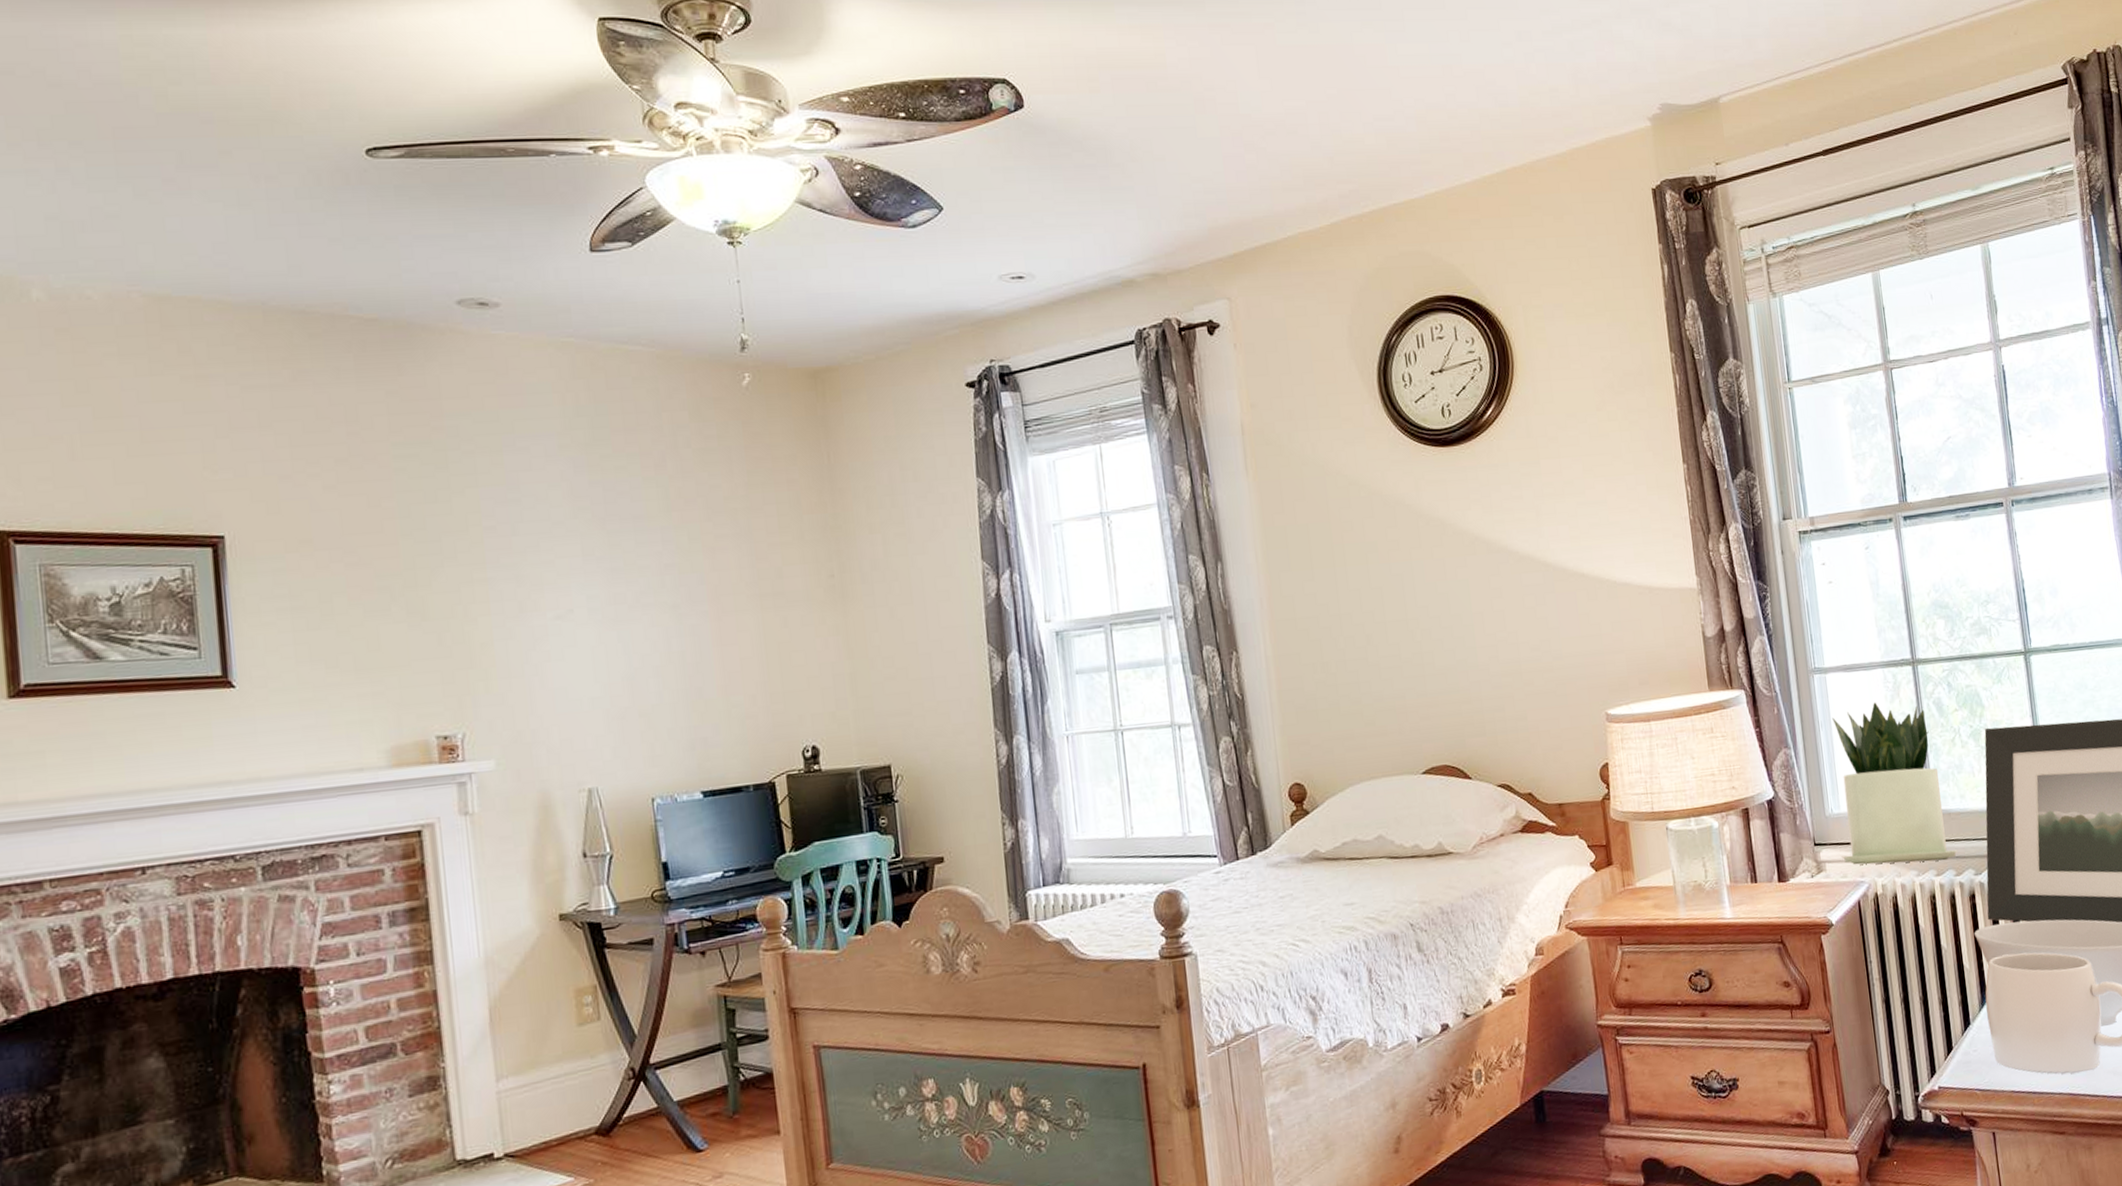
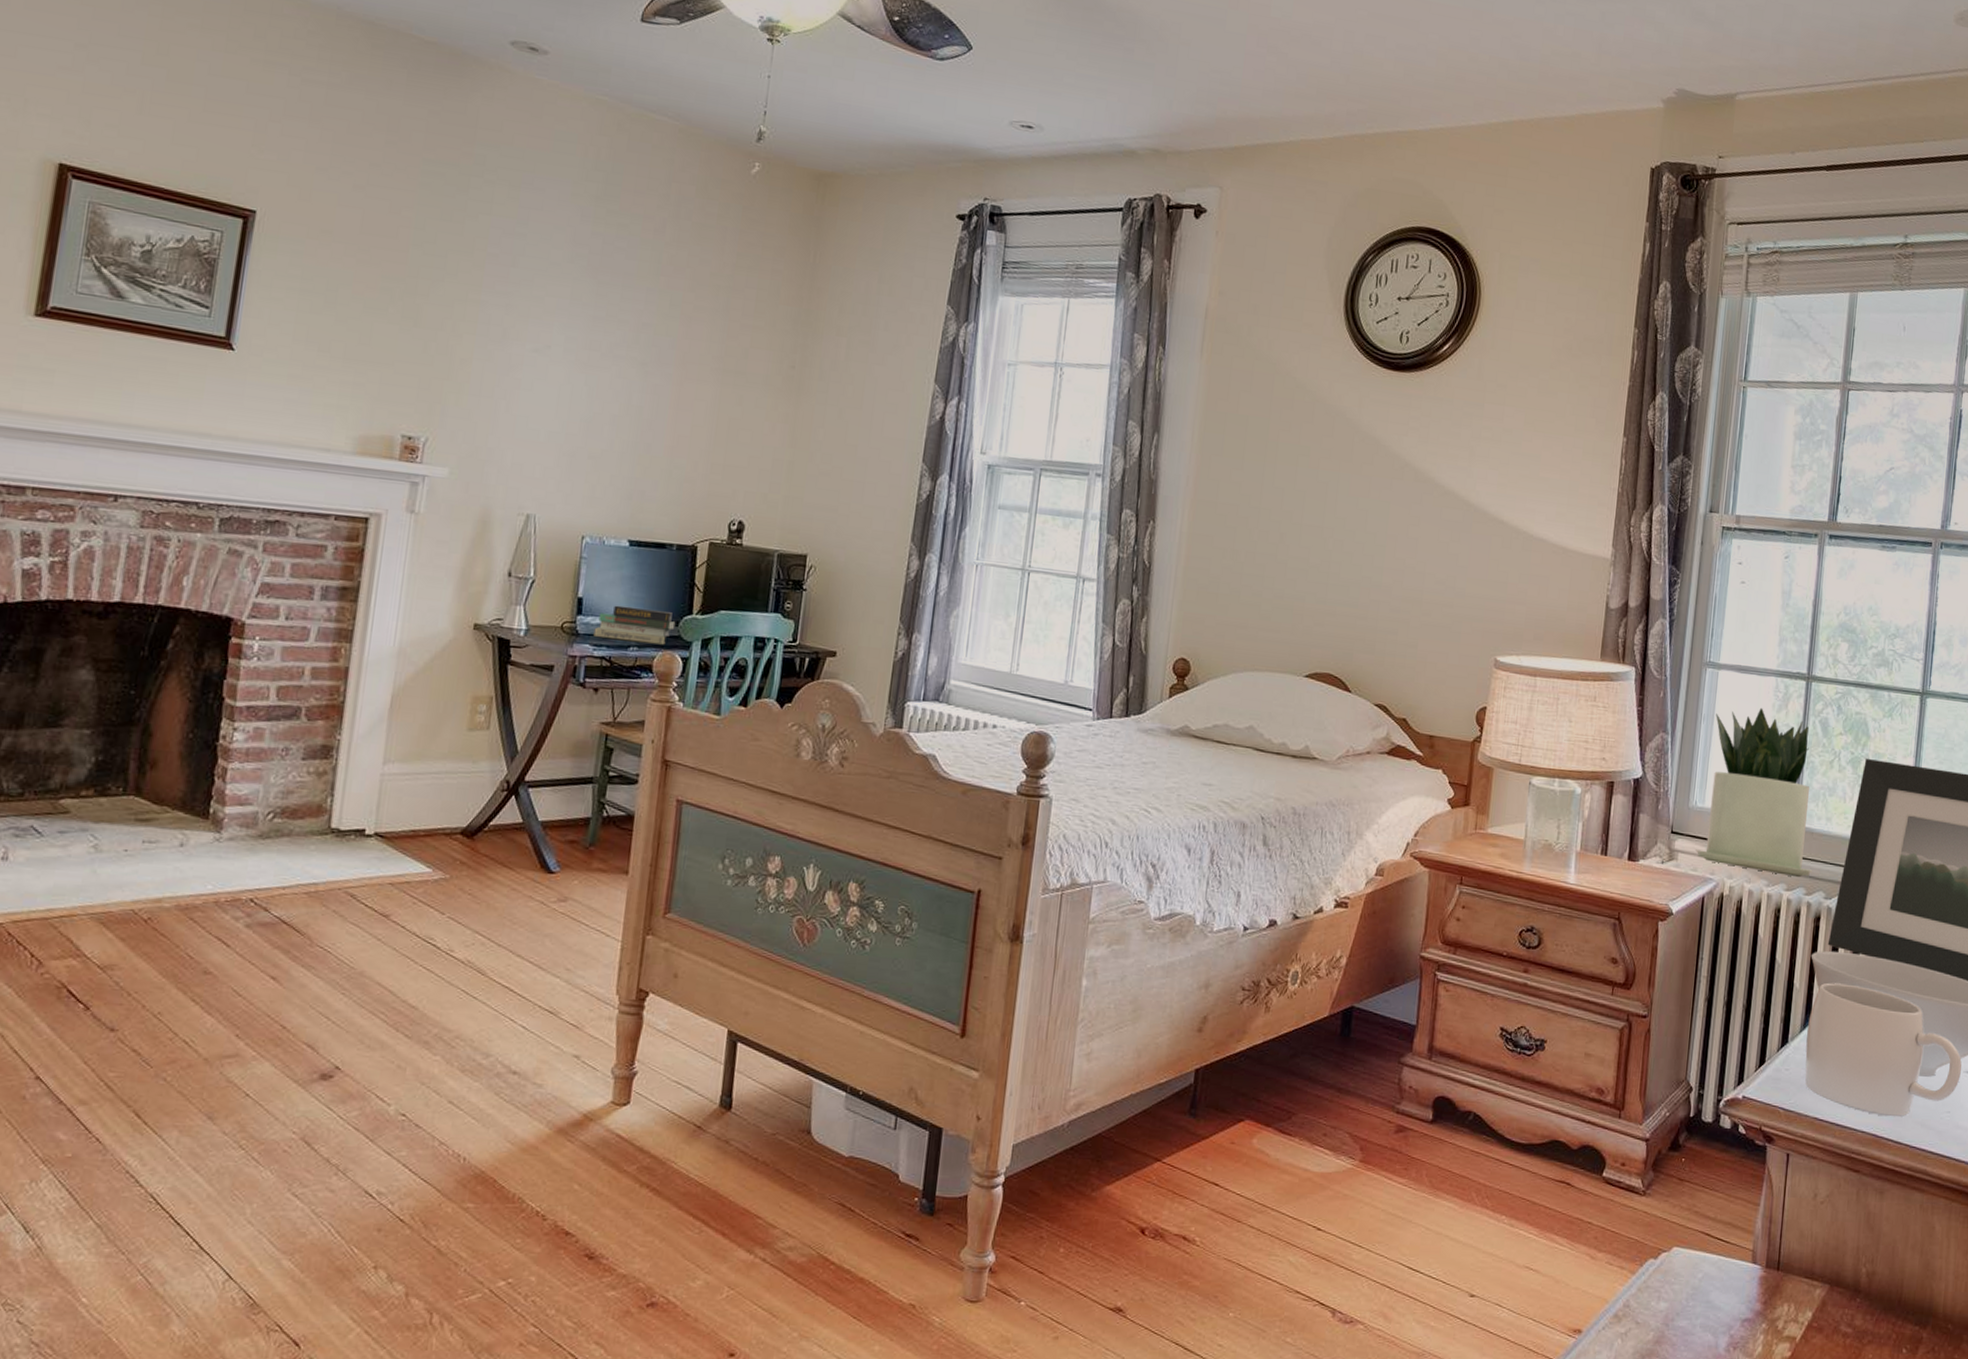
books: none [686,856,771,899] -> present [593,605,676,645]

